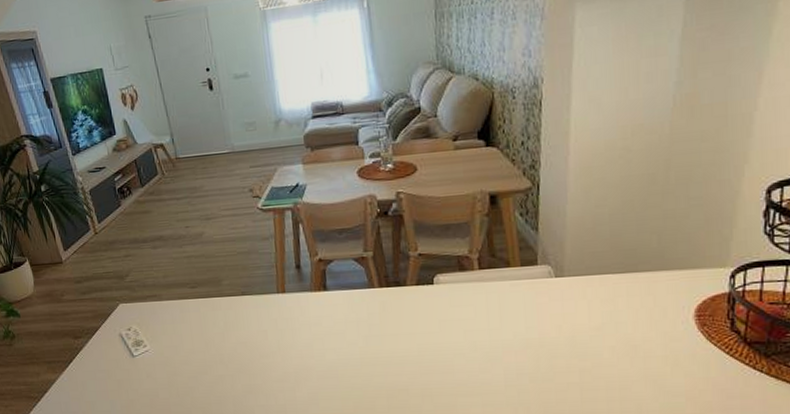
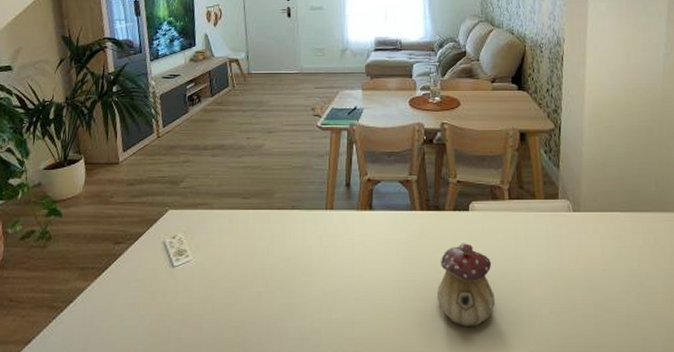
teapot: none [403,317,467,399] -> present [436,243,495,326]

